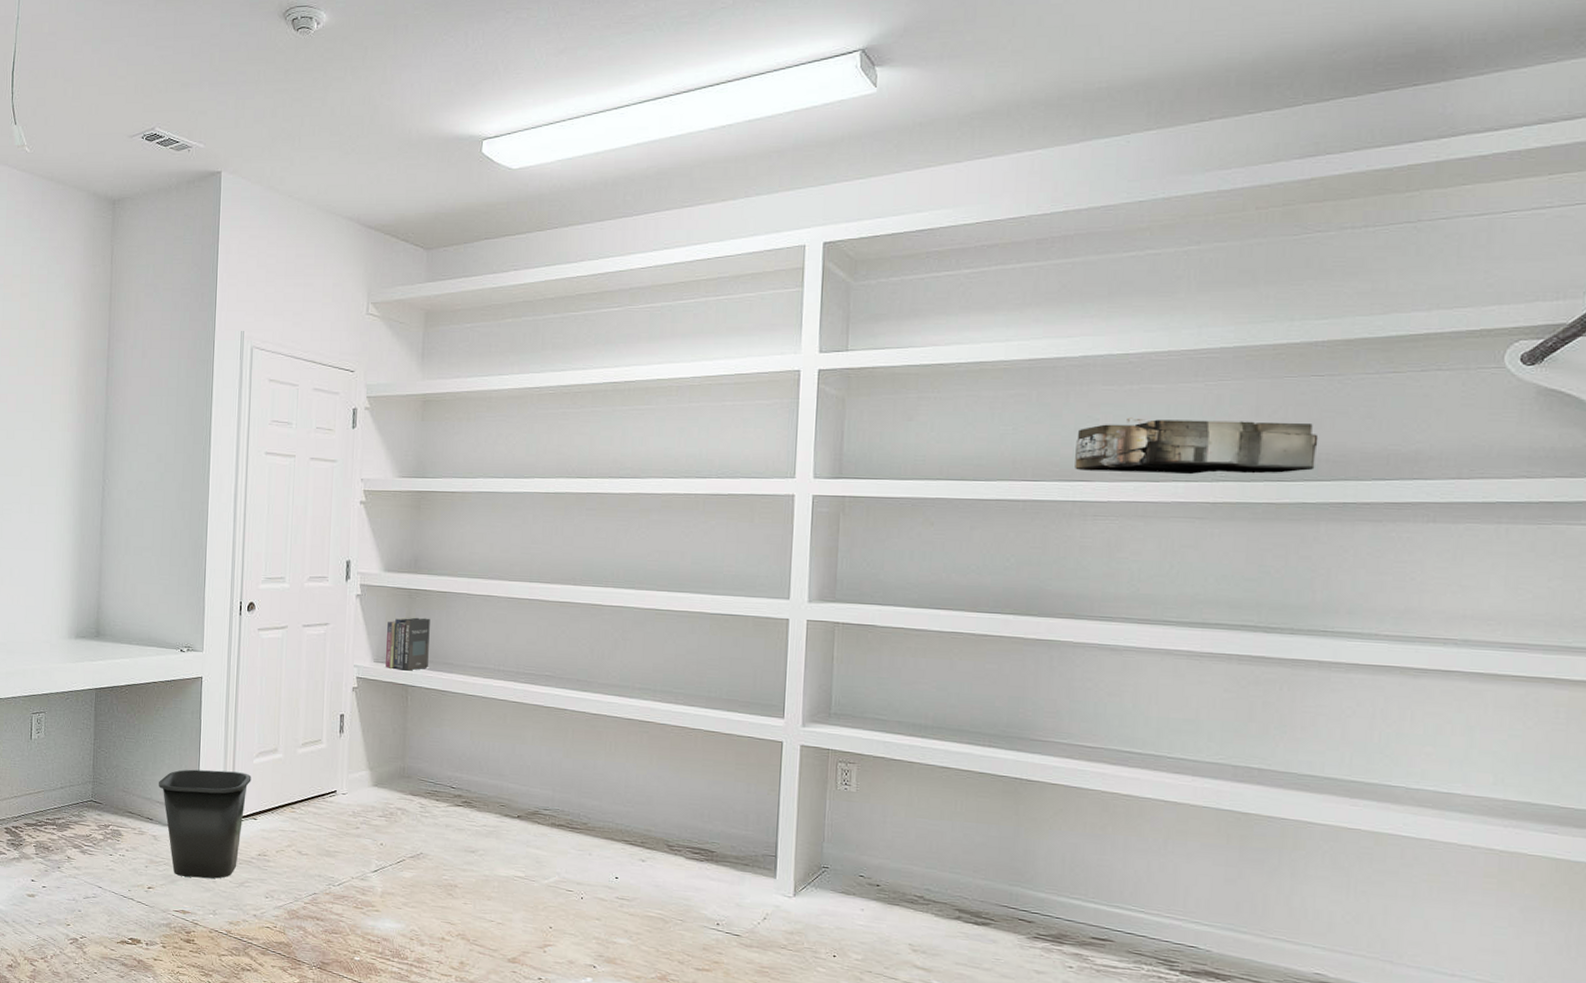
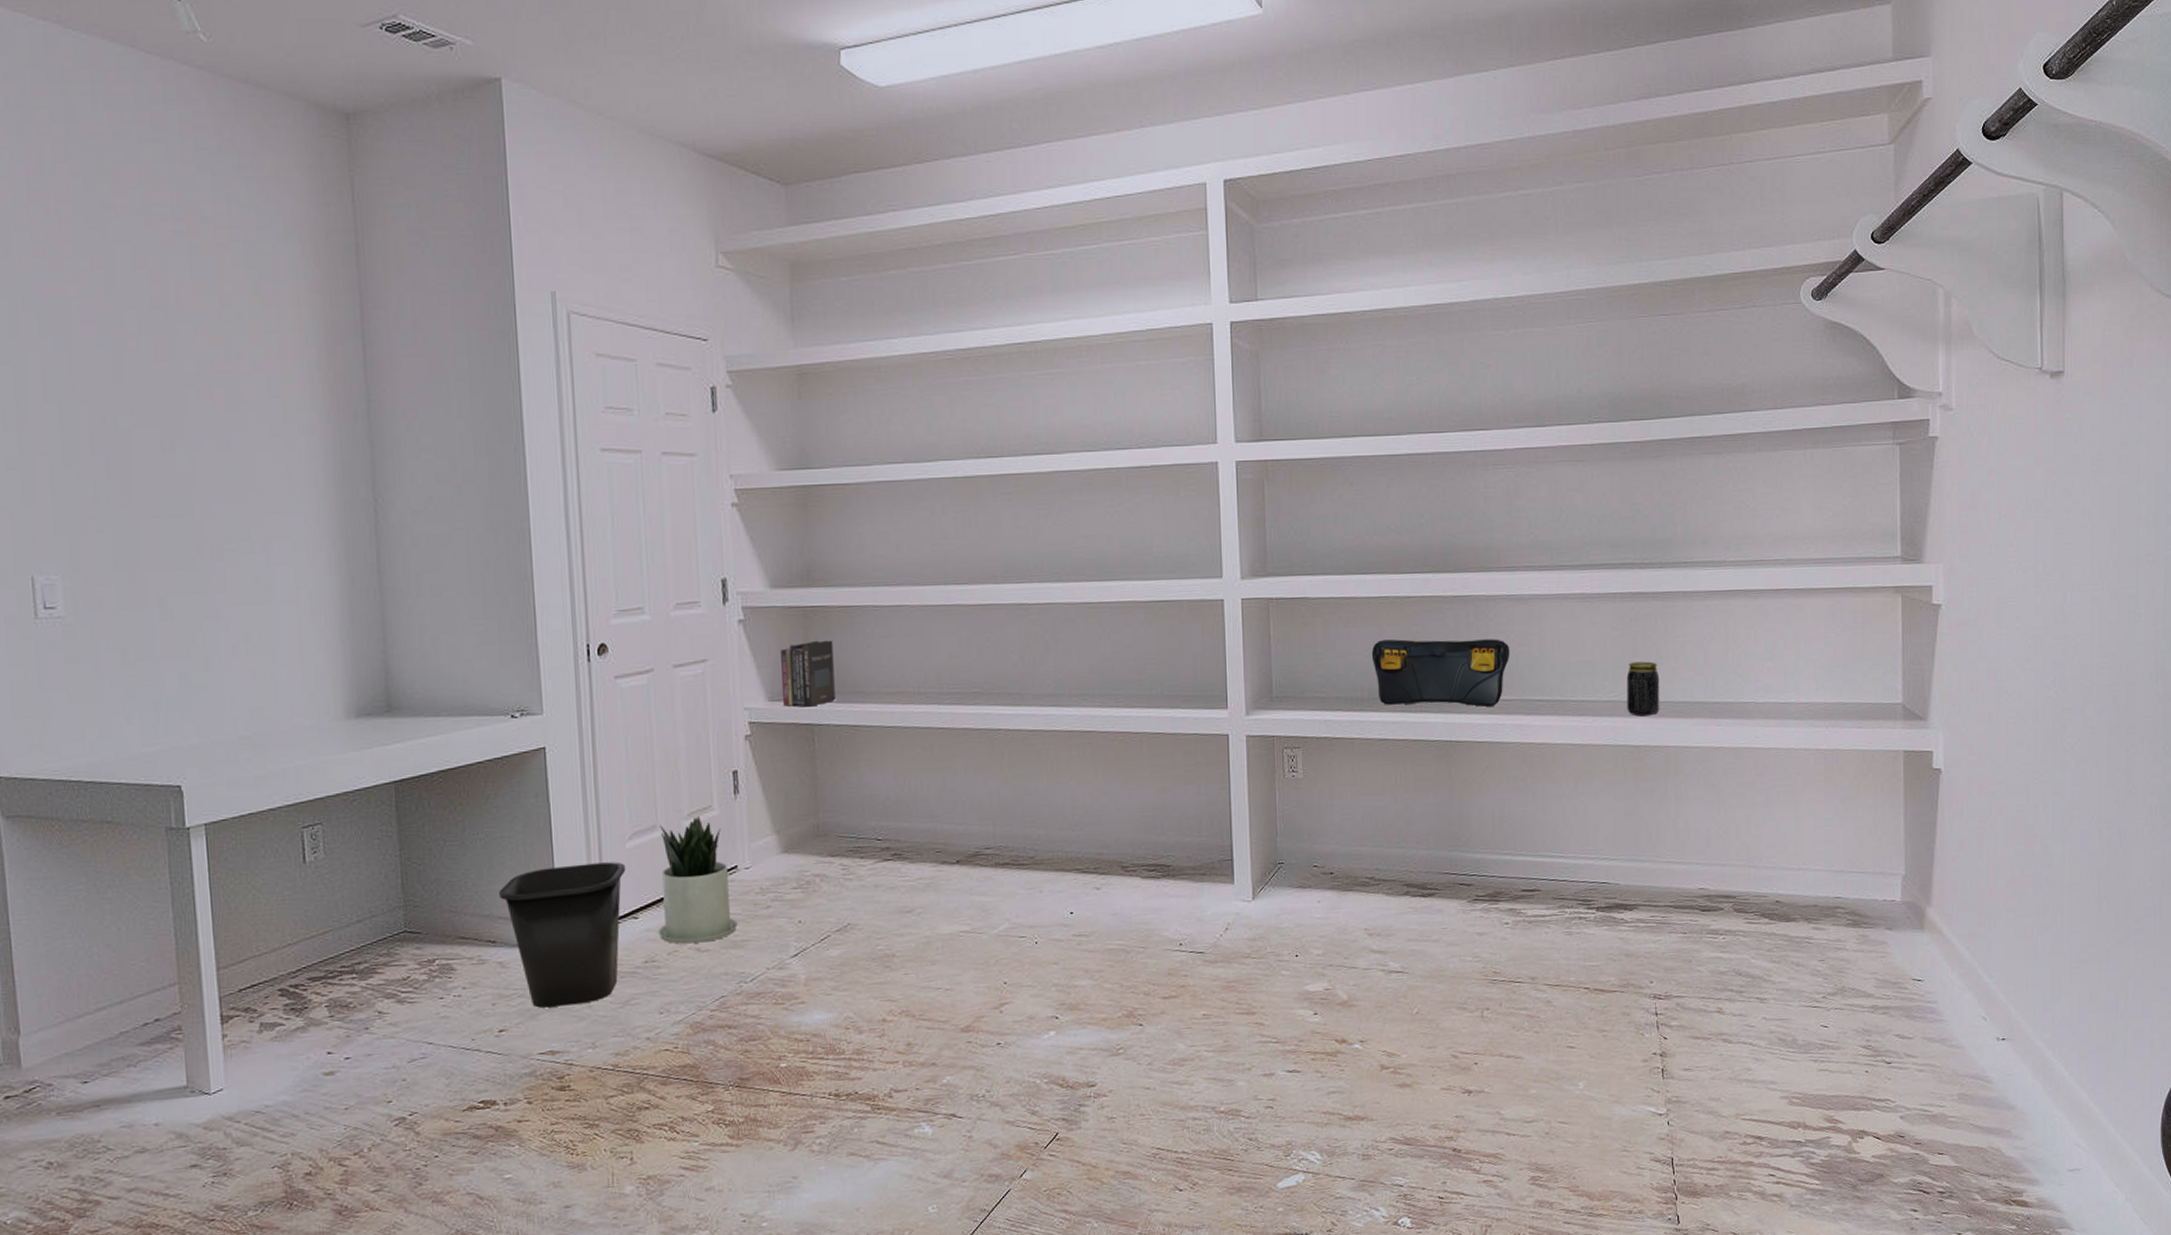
planter: none [270,746,332,848] -> present [657,815,738,944]
toolbox: none [939,673,1098,751] -> present [1371,639,1510,707]
storage container: present [1075,417,1319,475] -> none [1473,361,1669,419]
jar: none [1236,727,1281,785] -> present [1626,661,1660,716]

